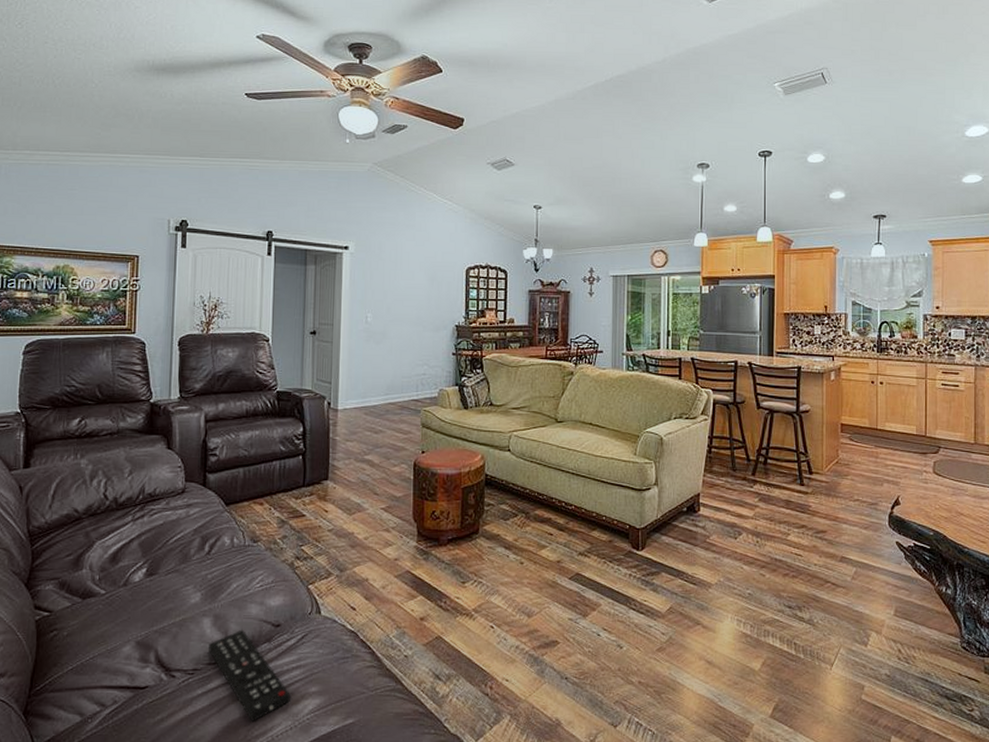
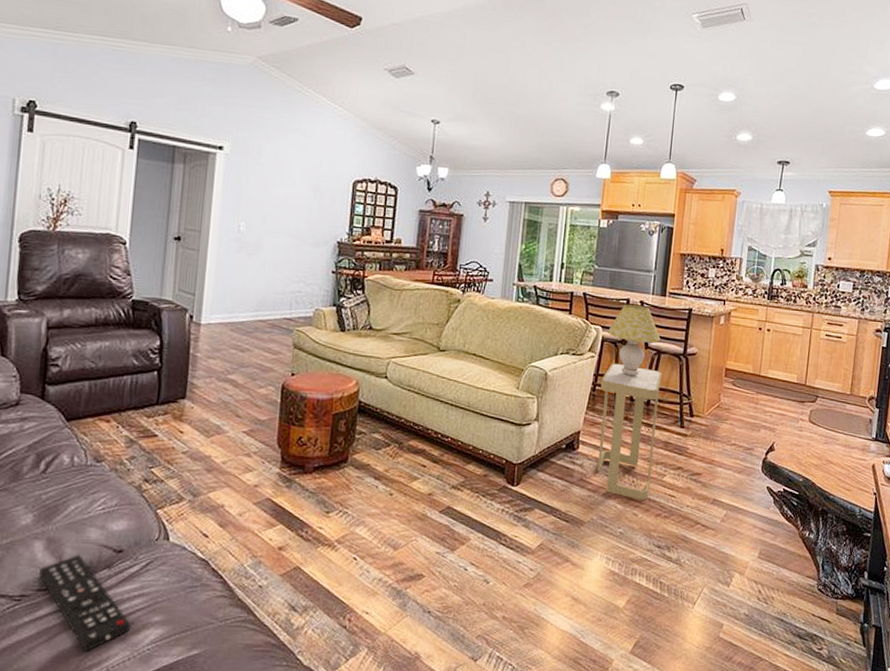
side table: none [716,425,777,560] -> present [597,363,663,500]
table lamp: none [718,366,772,436] -> present [607,304,661,376]

